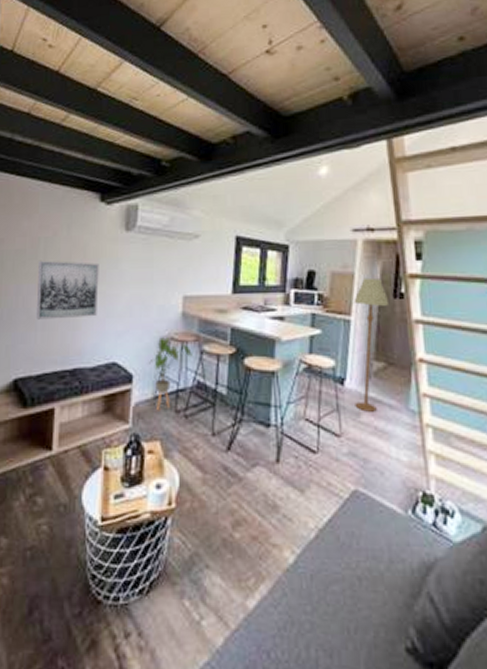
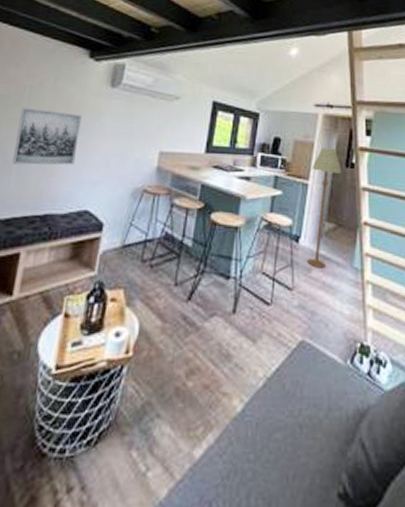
house plant: present [149,337,192,411] -> none [121,189,163,260]

